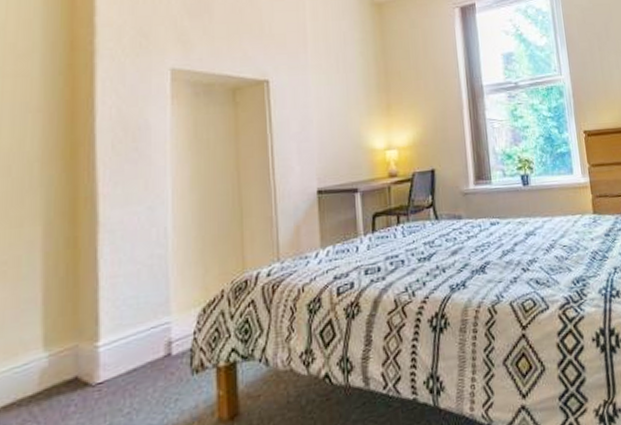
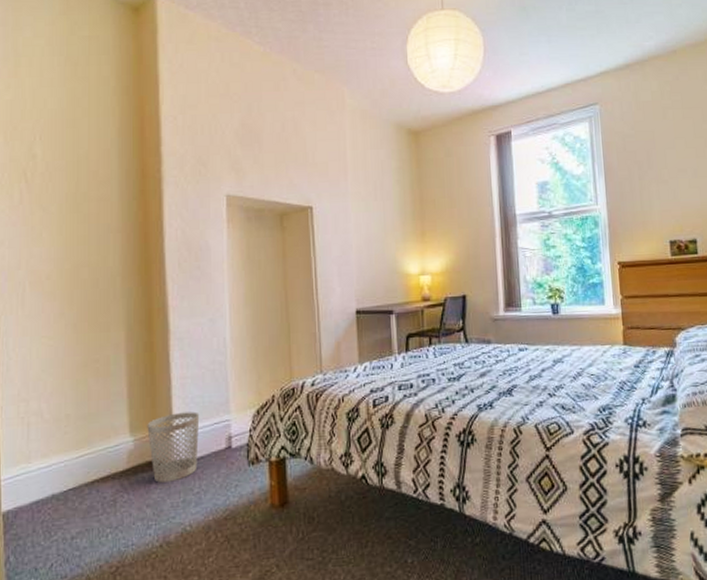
wastebasket: none [66,315,133,406] -> present [147,411,200,483]

